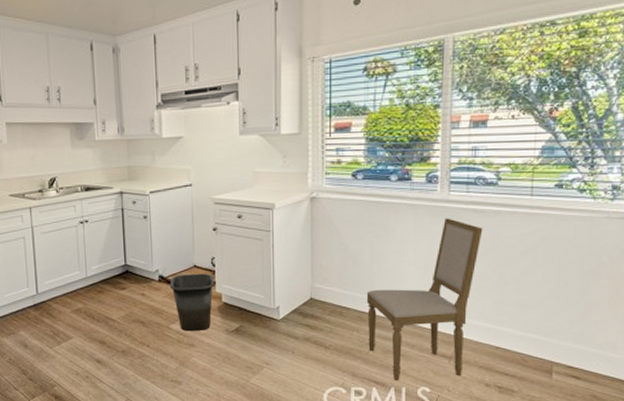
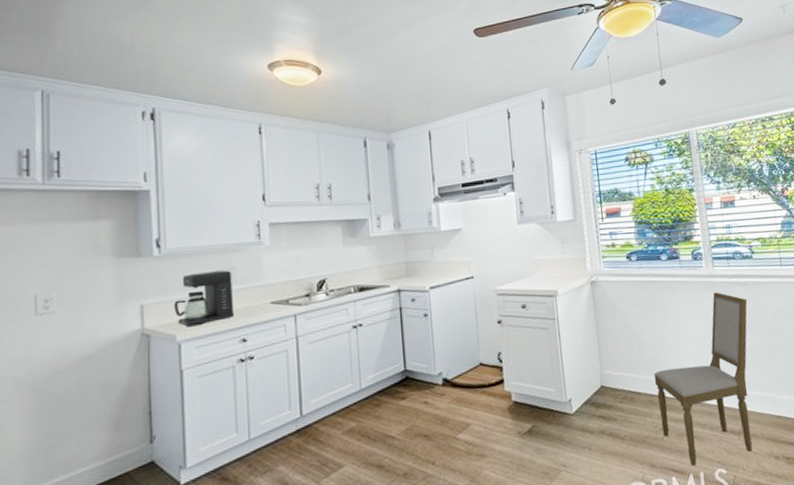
waste bin: present [169,273,215,331] -> none [454,370,503,440]

